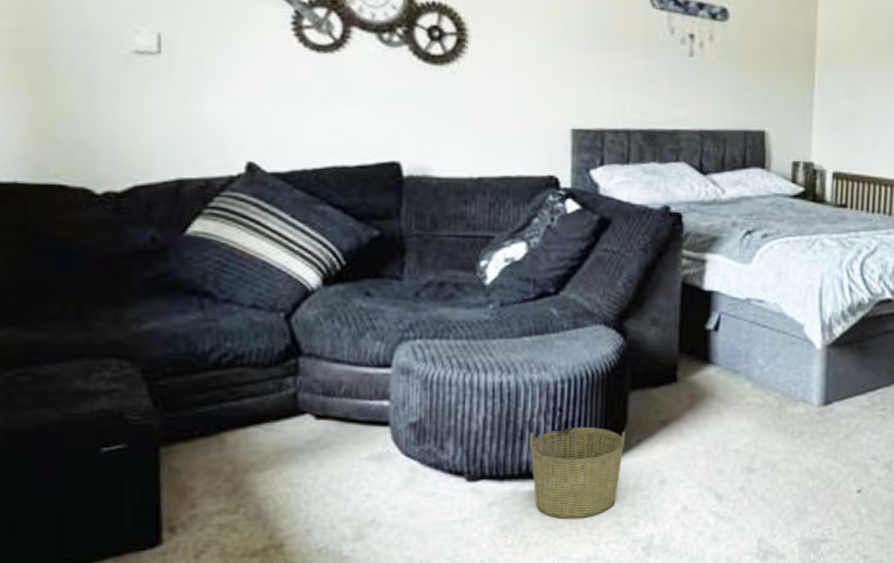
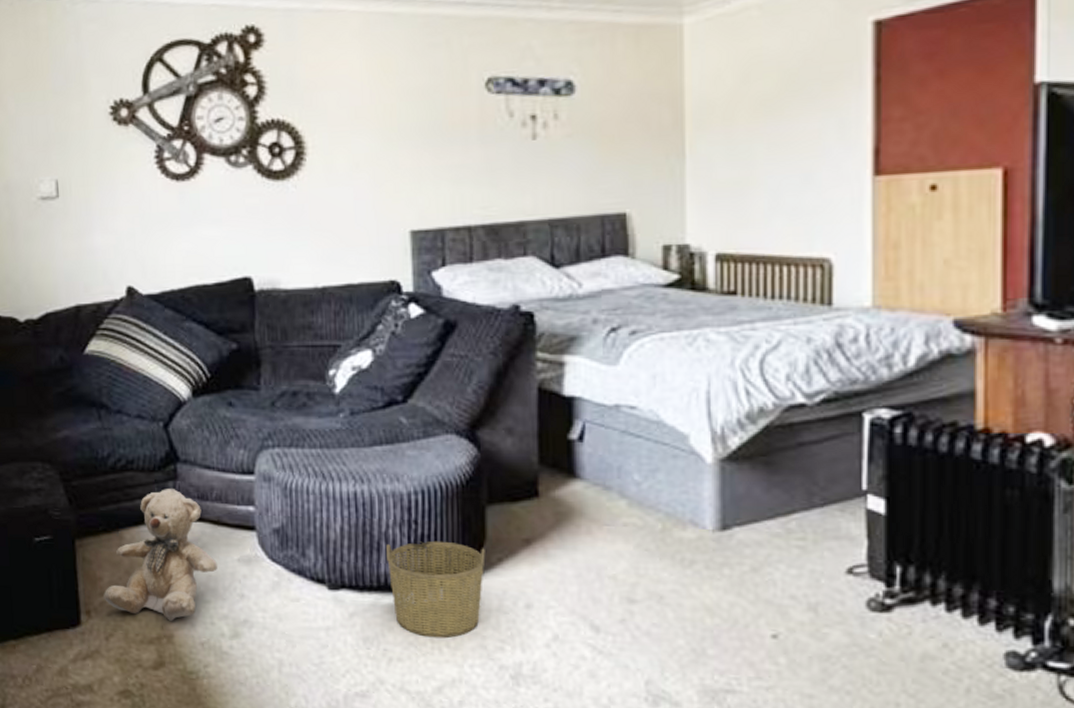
teddy bear: none [195,385,342,530] -> present [103,489,217,622]

